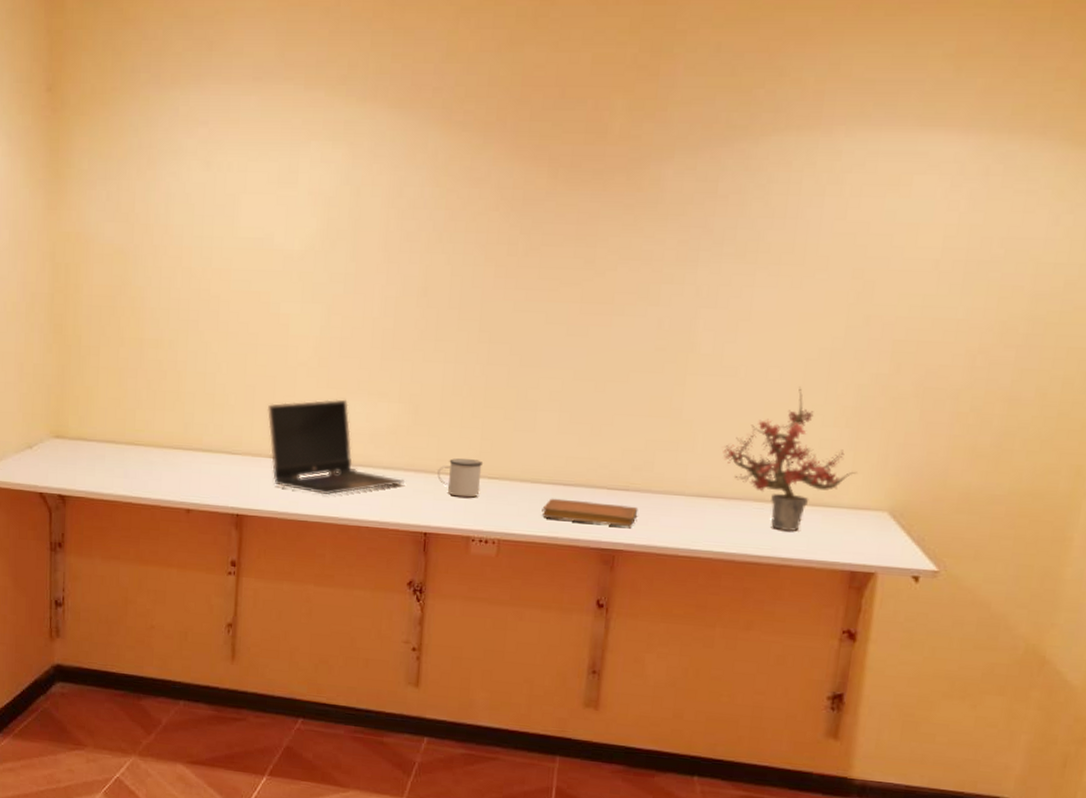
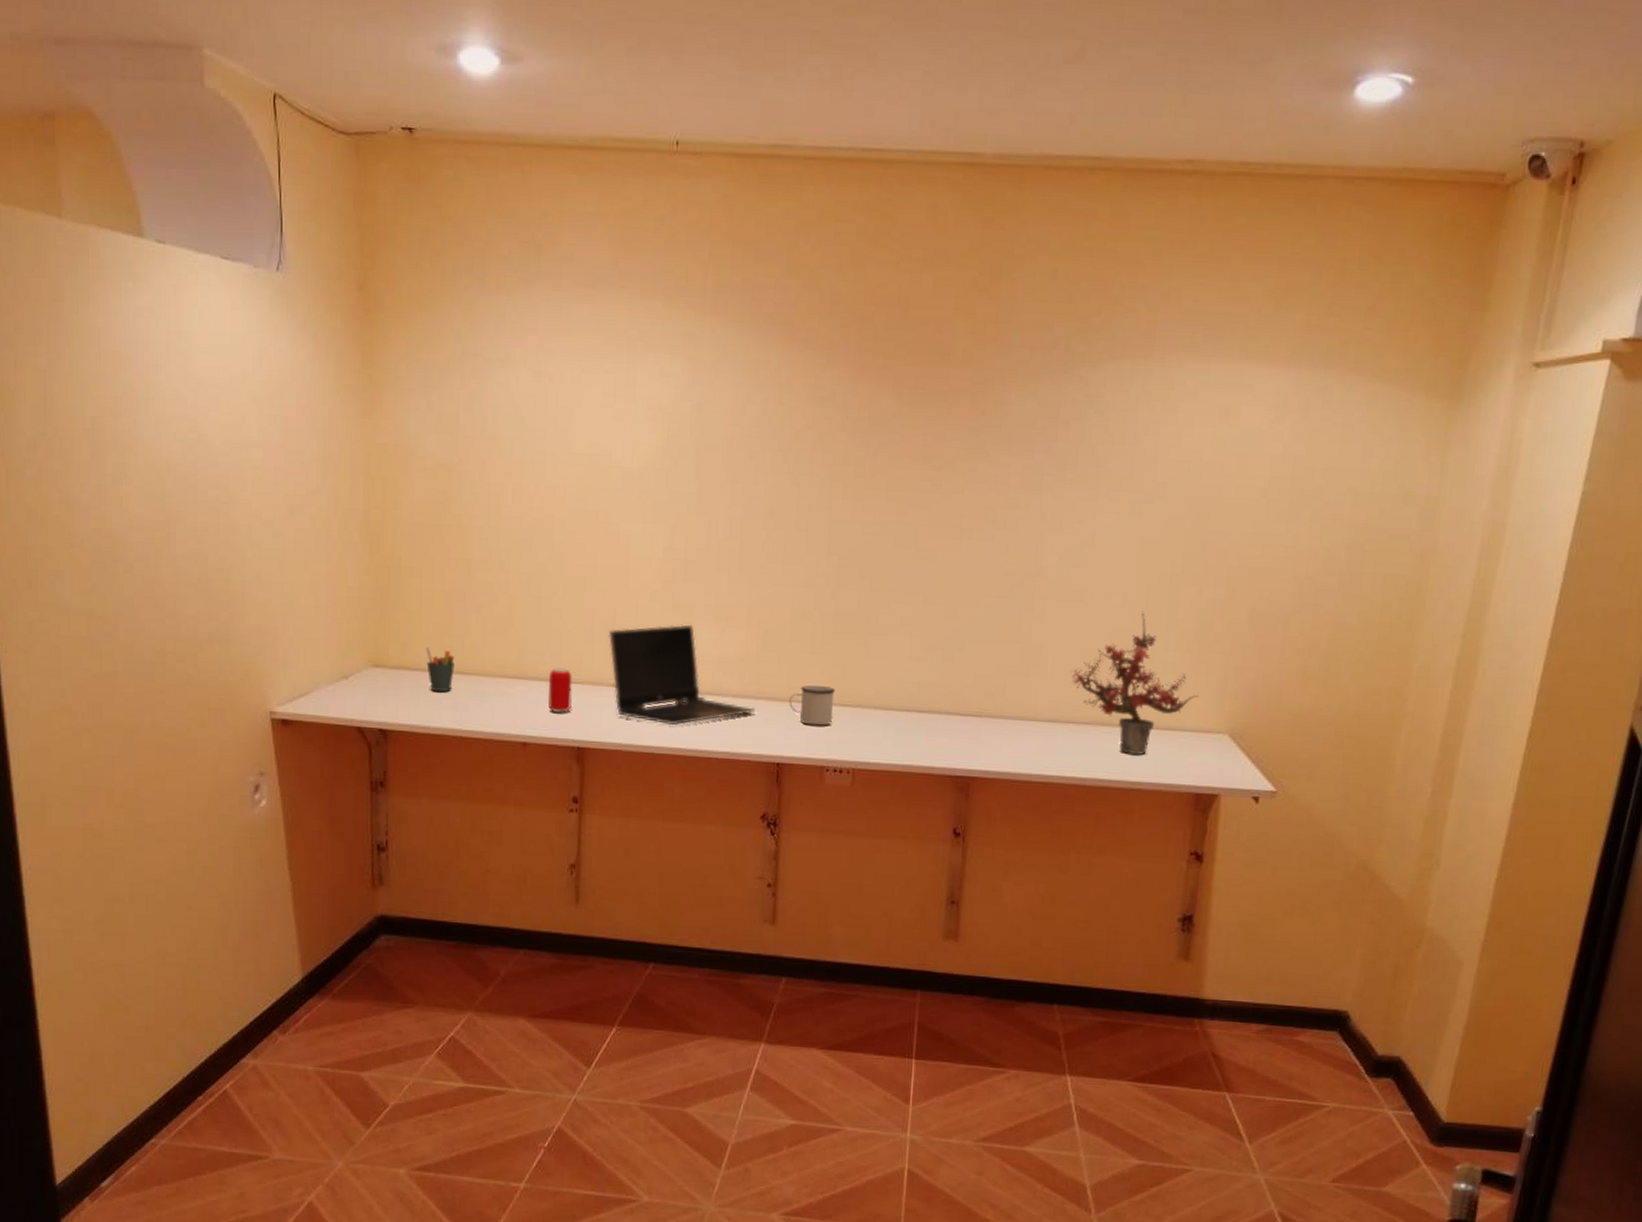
pen holder: none [101,420,127,462] -> present [425,647,455,693]
beverage can: none [211,440,233,482] -> present [549,668,572,713]
notebook: present [542,498,639,528] -> none [897,725,992,754]

